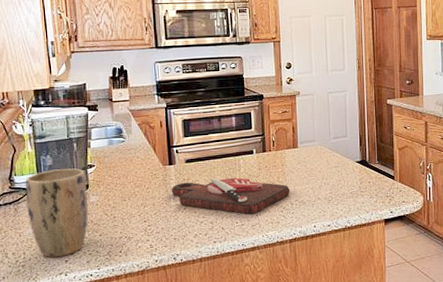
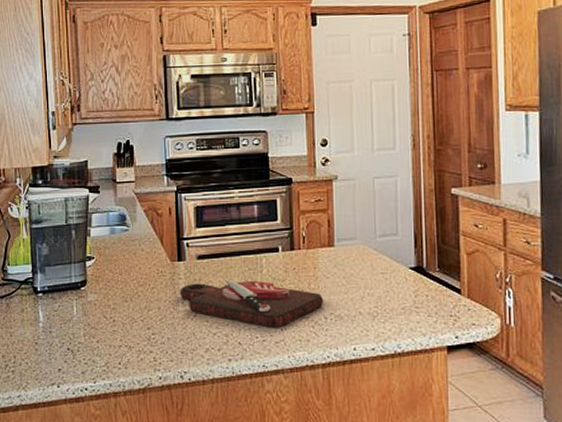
plant pot: present [25,168,88,258] -> none [18,260,85,365]

